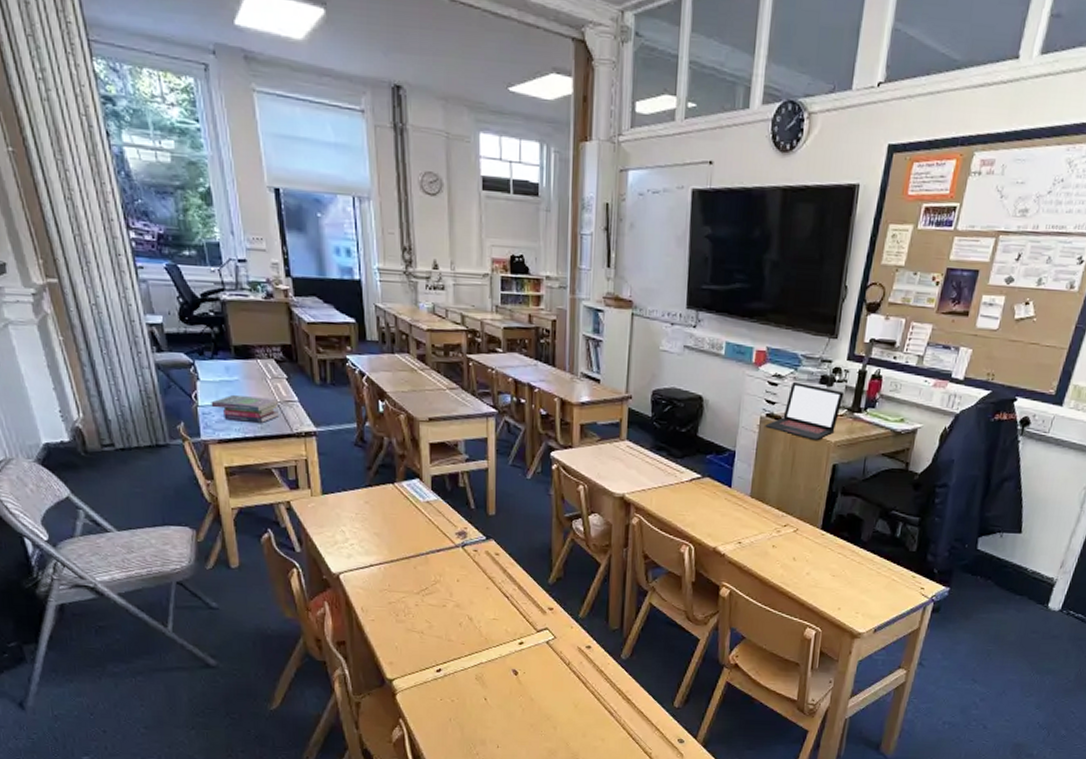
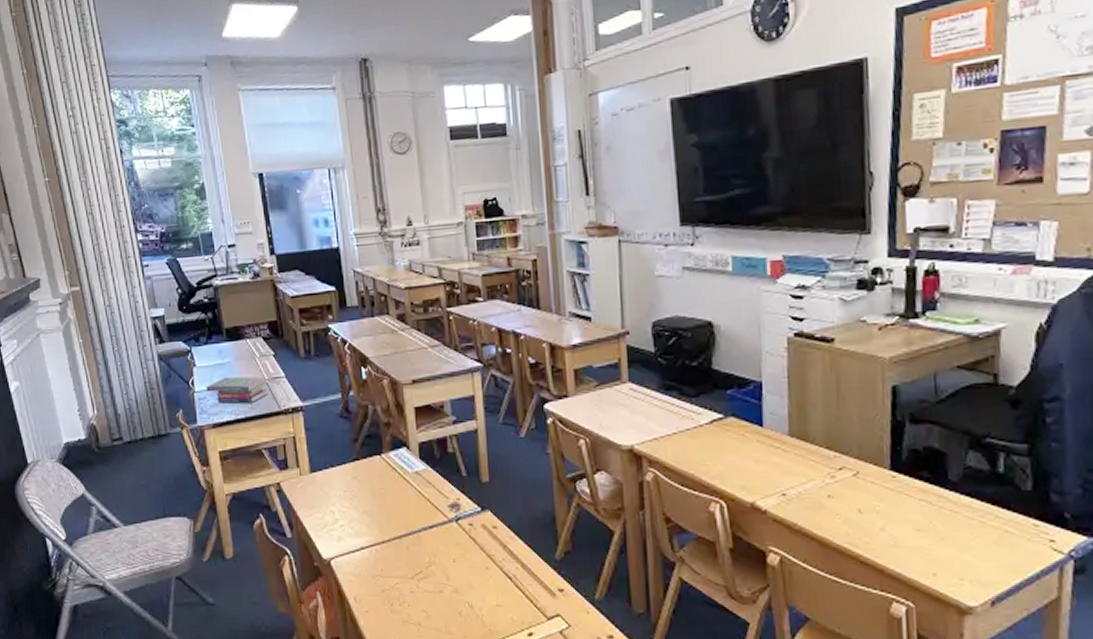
laptop: present [765,381,845,441] -> none [795,290,892,359]

